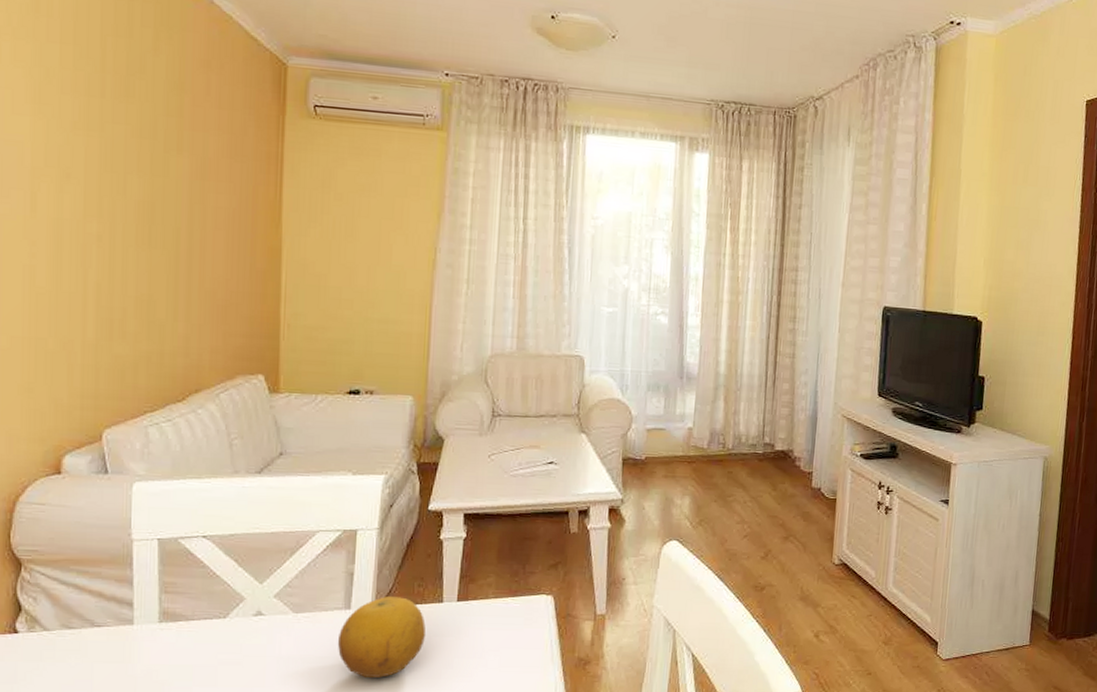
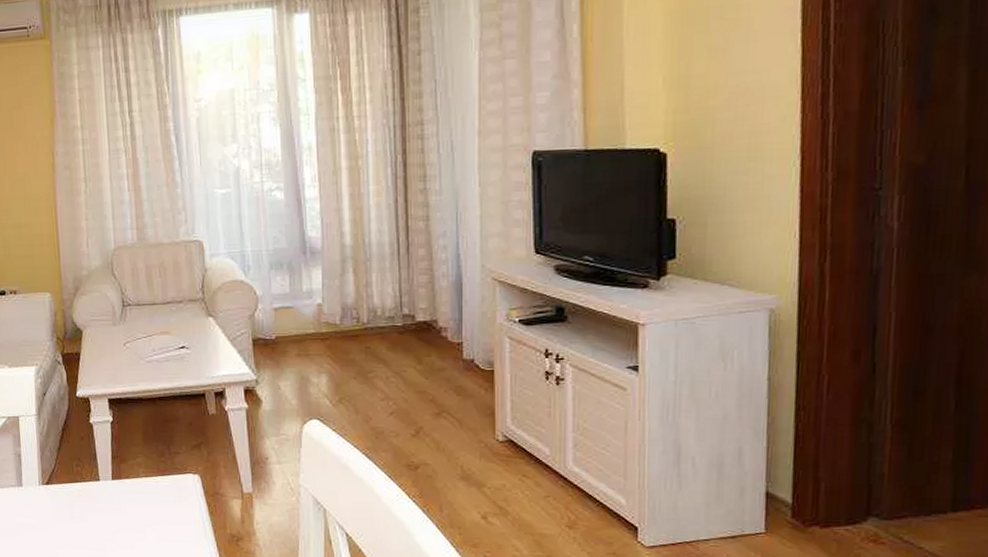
fruit: present [337,597,426,679] -> none [15,475,88,548]

